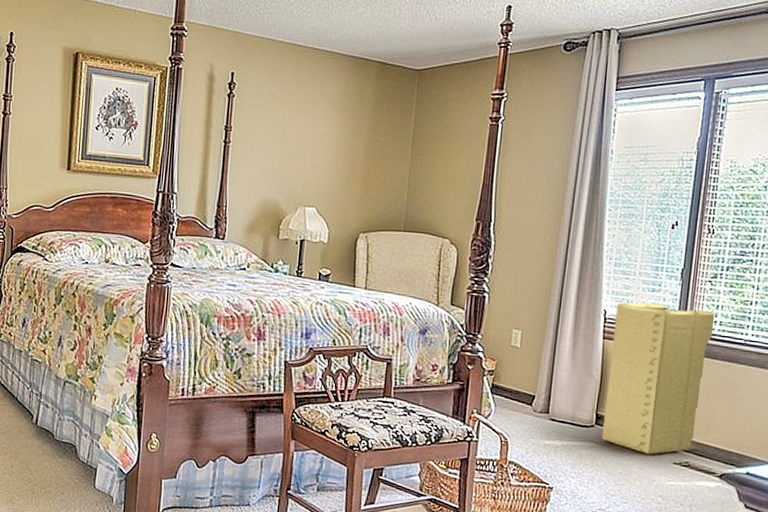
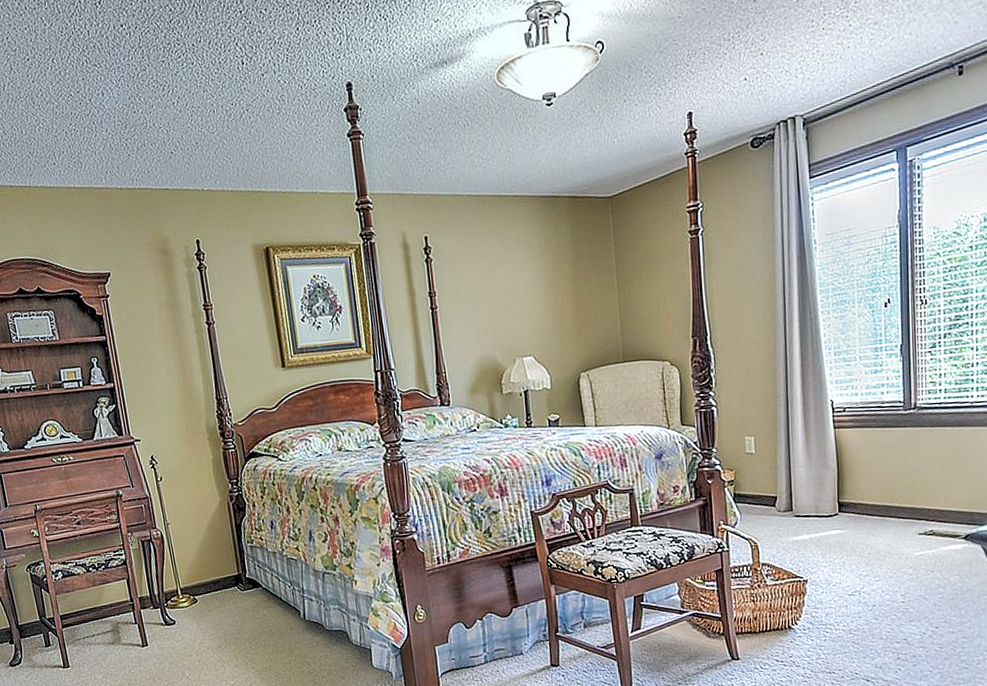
laundry hamper: present [601,302,714,456] -> none [842,380,944,532]

